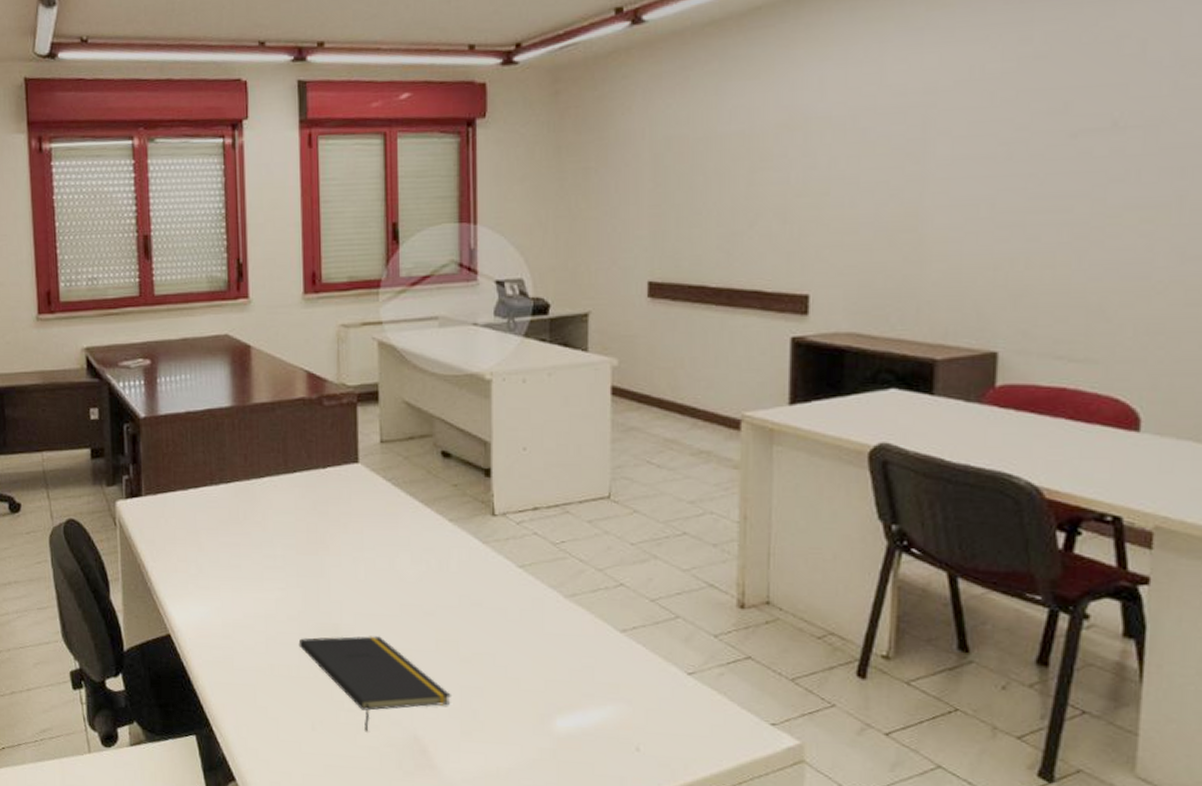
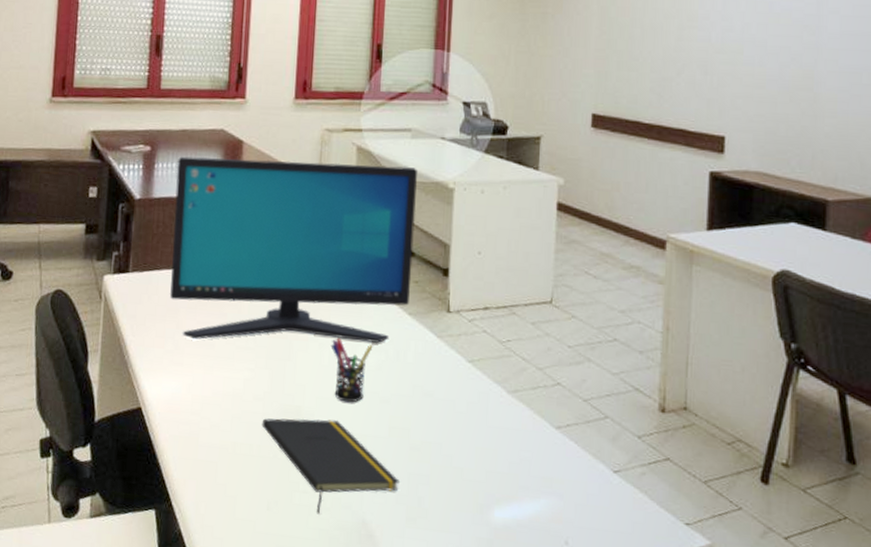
computer monitor: none [180,360,450,561] -> present [169,156,417,344]
pen holder: none [365,550,412,617] -> present [330,338,373,403]

